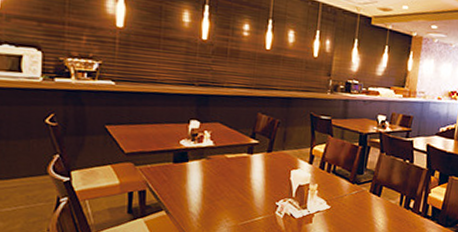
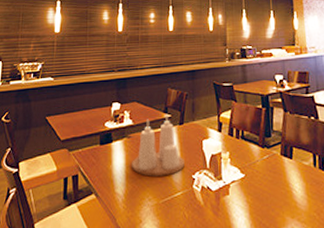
condiment set: none [209,139,269,201] -> present [132,113,185,177]

